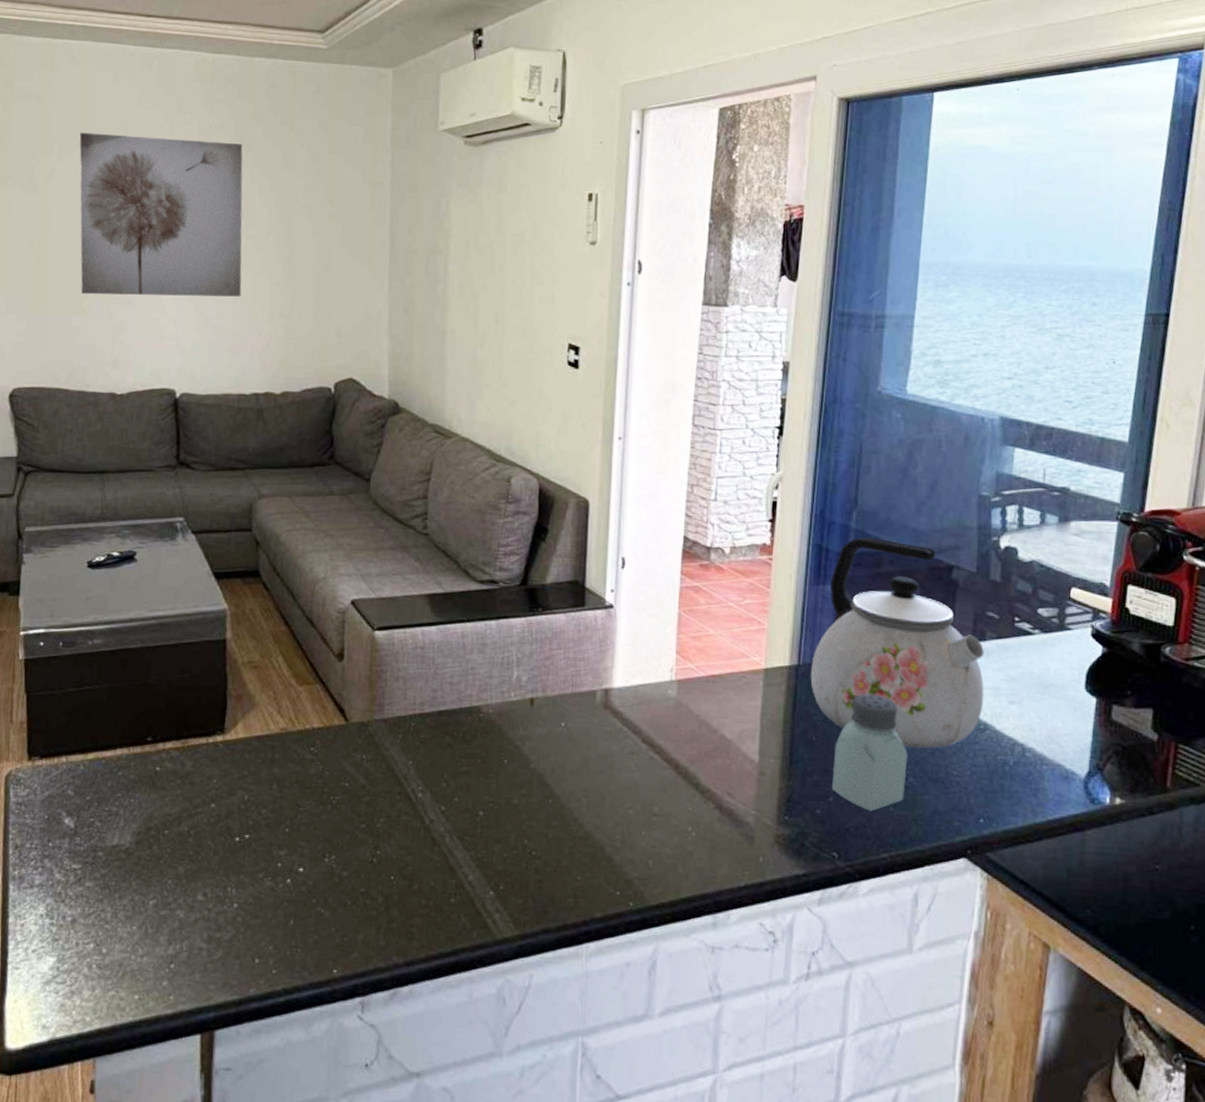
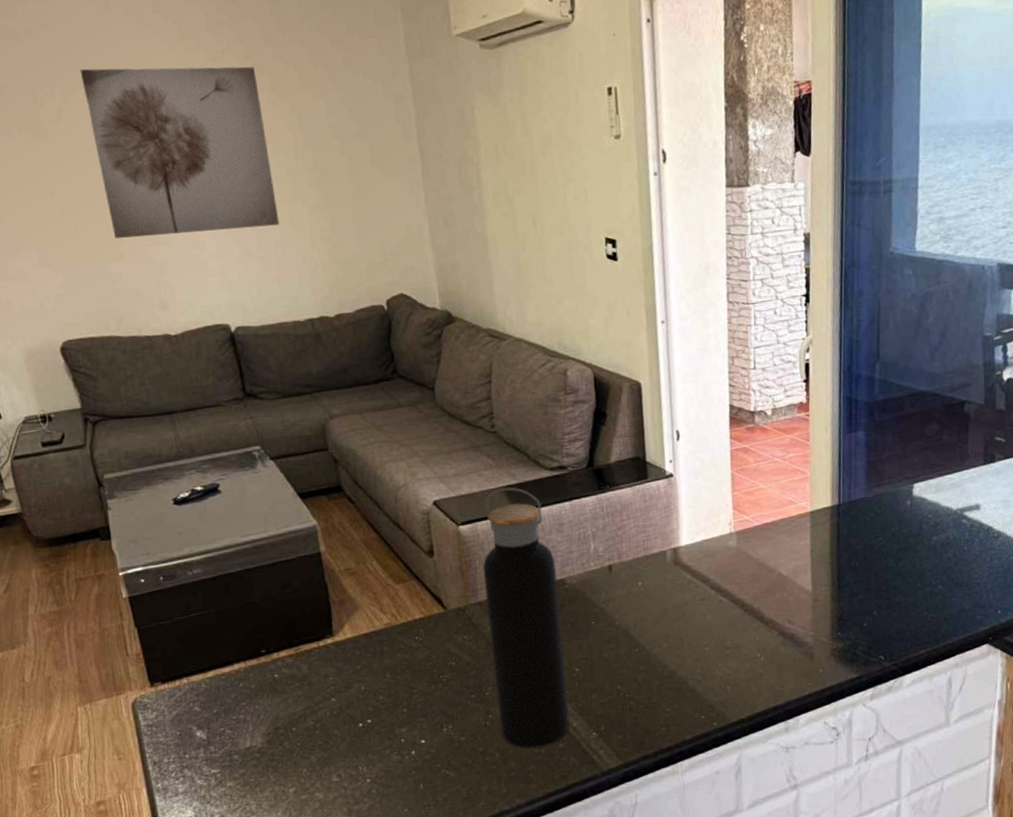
water bottle: none [388,595,472,898] -> present [482,487,570,748]
kettle: present [810,537,984,748] -> none [849,385,997,561]
saltshaker: present [832,693,908,811] -> none [875,520,936,618]

